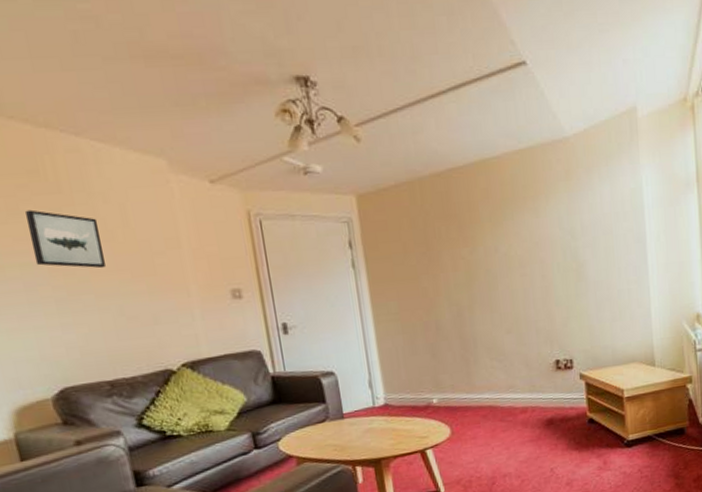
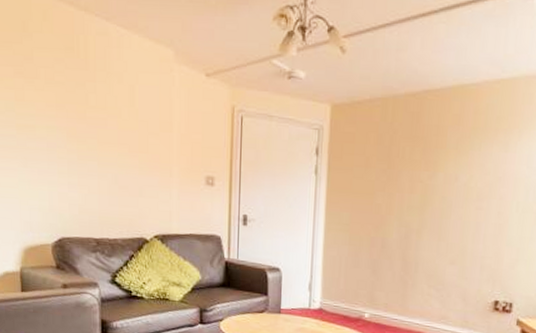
wall art: present [24,209,105,269] -> none [57,81,111,140]

